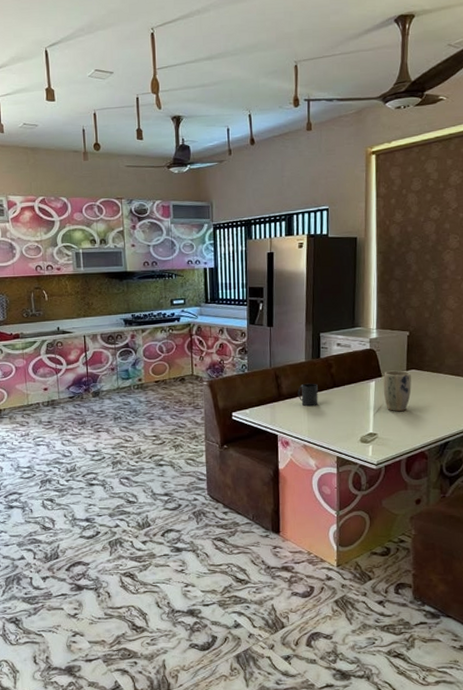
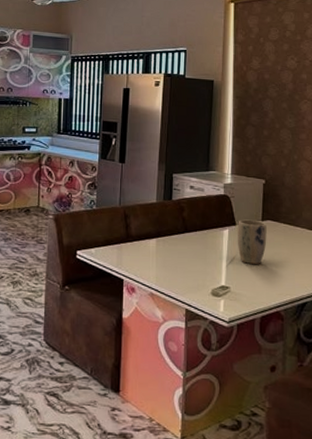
mug: present [297,383,318,407] -> none [147,225,168,251]

